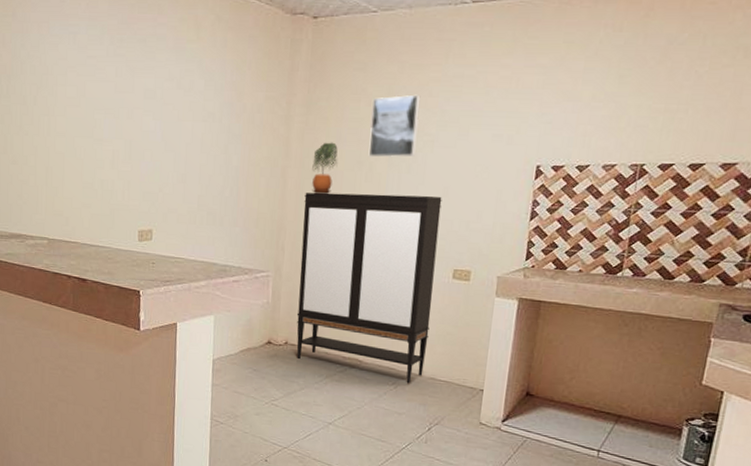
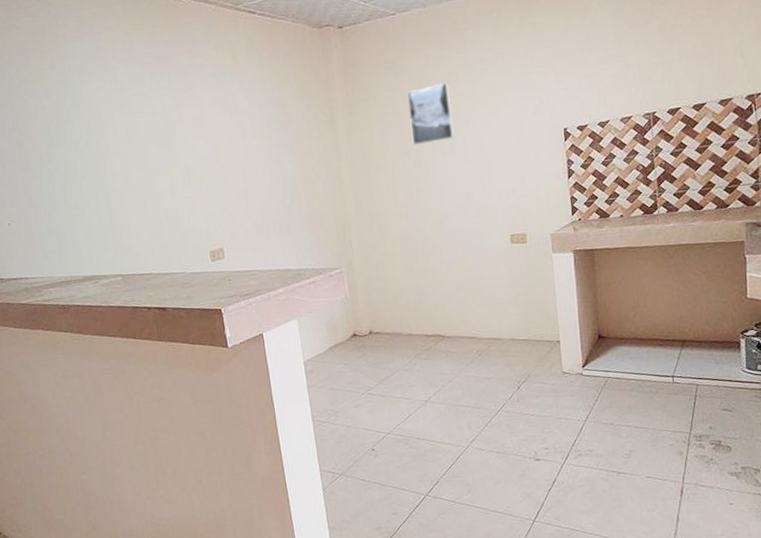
storage cabinet: present [296,192,442,384] -> none [361,171,503,349]
potted plant: present [312,142,338,194] -> none [362,137,387,187]

